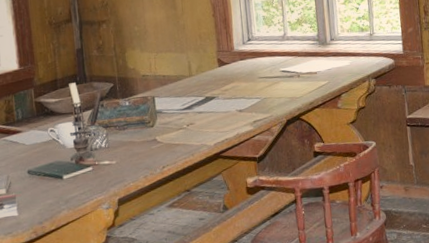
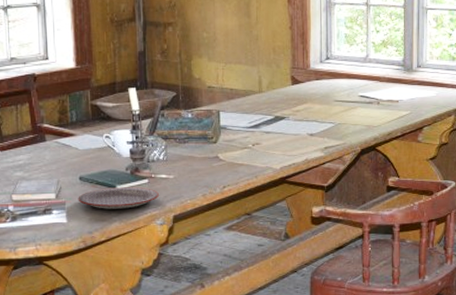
plate: none [27,174,103,200] -> present [78,187,159,209]

